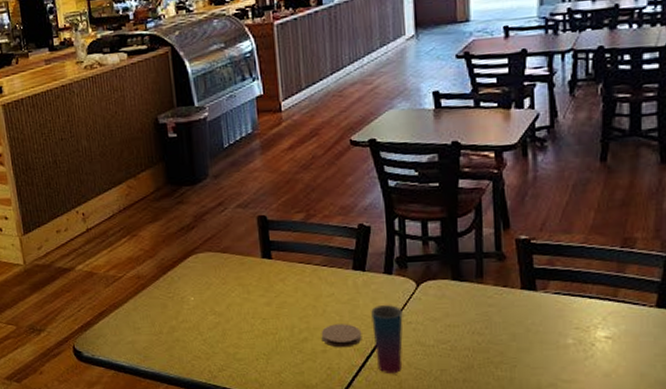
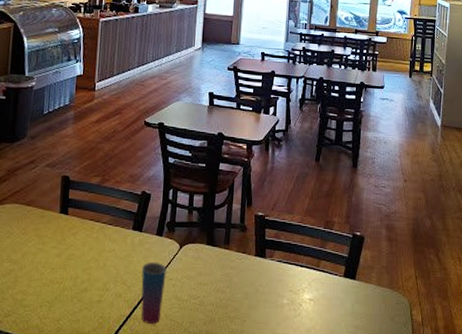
coaster: present [321,324,362,348] -> none [99,277,133,299]

